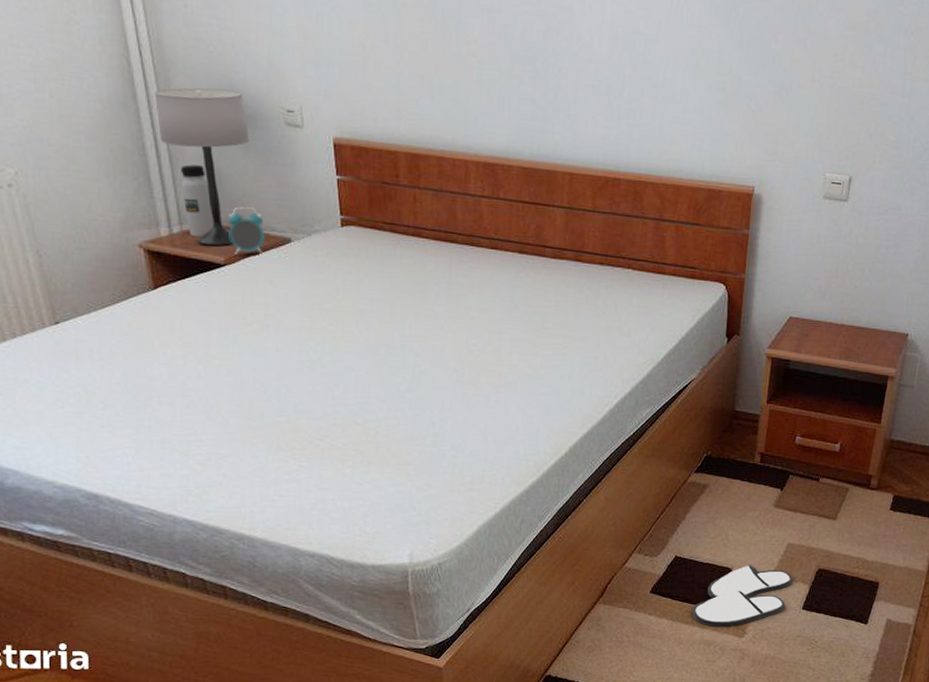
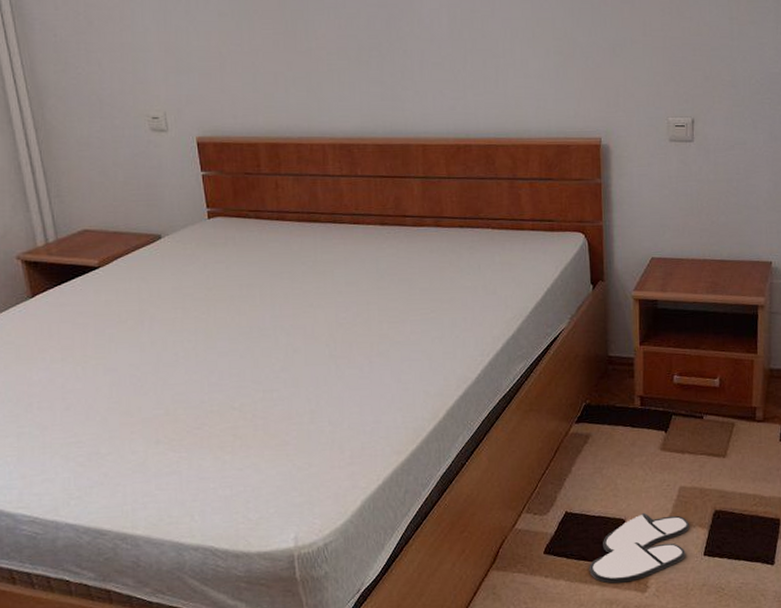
table lamp: present [155,88,250,247] -> none [29,105,119,251]
water bottle: present [180,164,214,238] -> none [54,177,87,244]
alarm clock: present [227,206,265,256] -> none [100,210,137,257]

